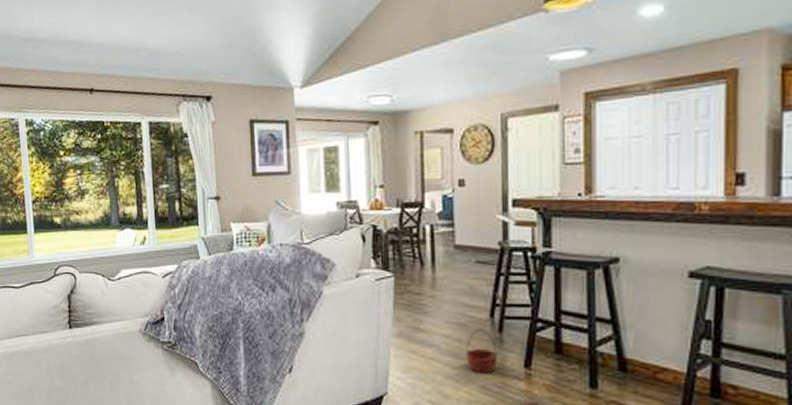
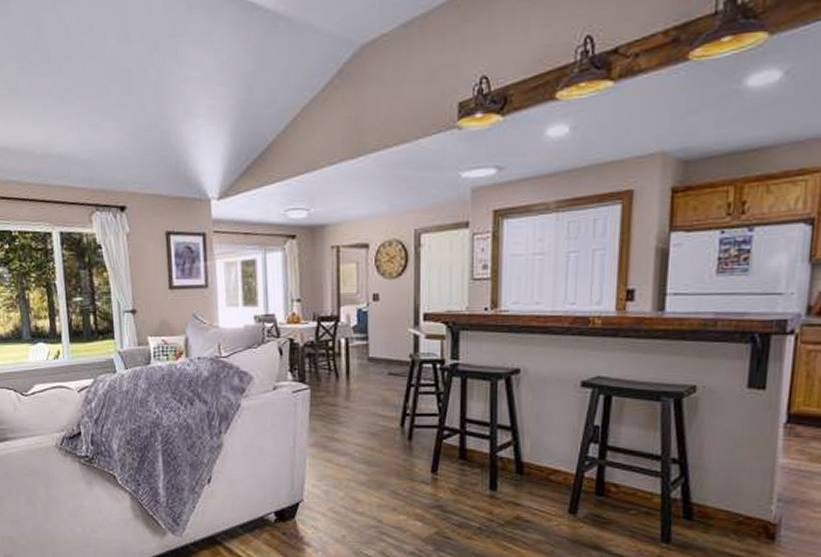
basket: present [466,328,497,374] -> none [378,437,406,479]

